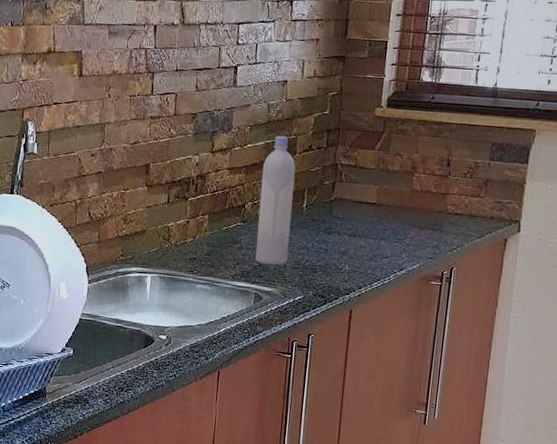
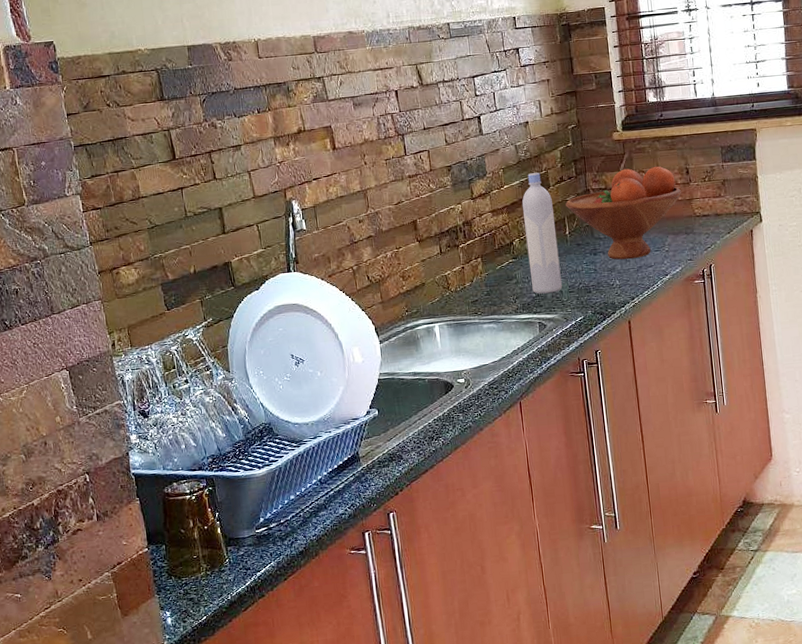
fruit bowl: none [309,148,438,246] -> present [566,166,682,260]

